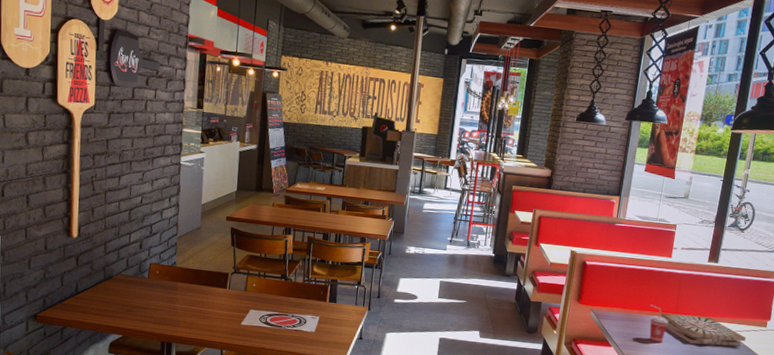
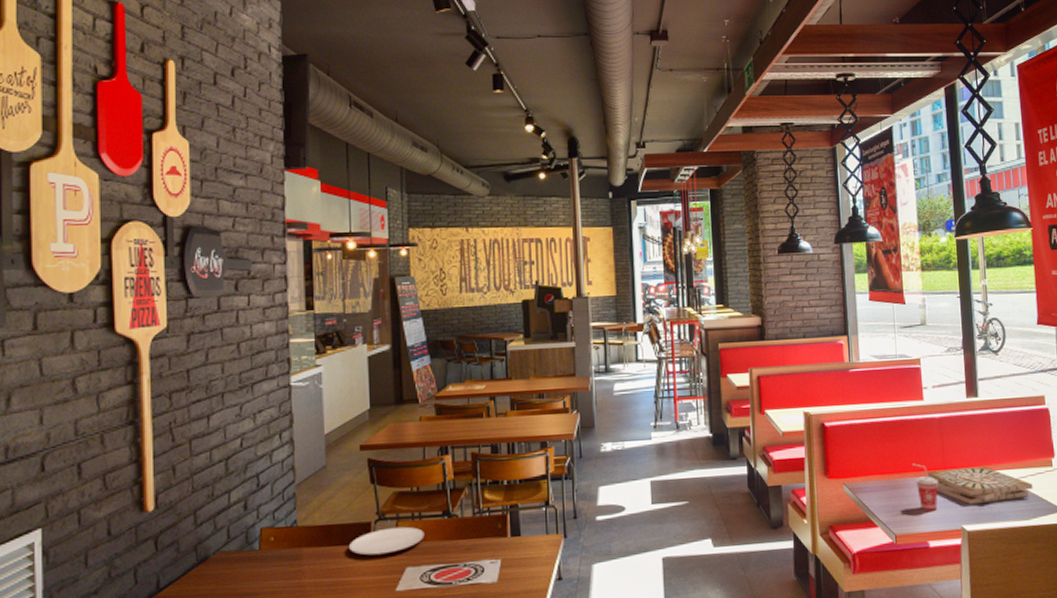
plate: none [211,279,266,298] -> present [349,526,425,556]

